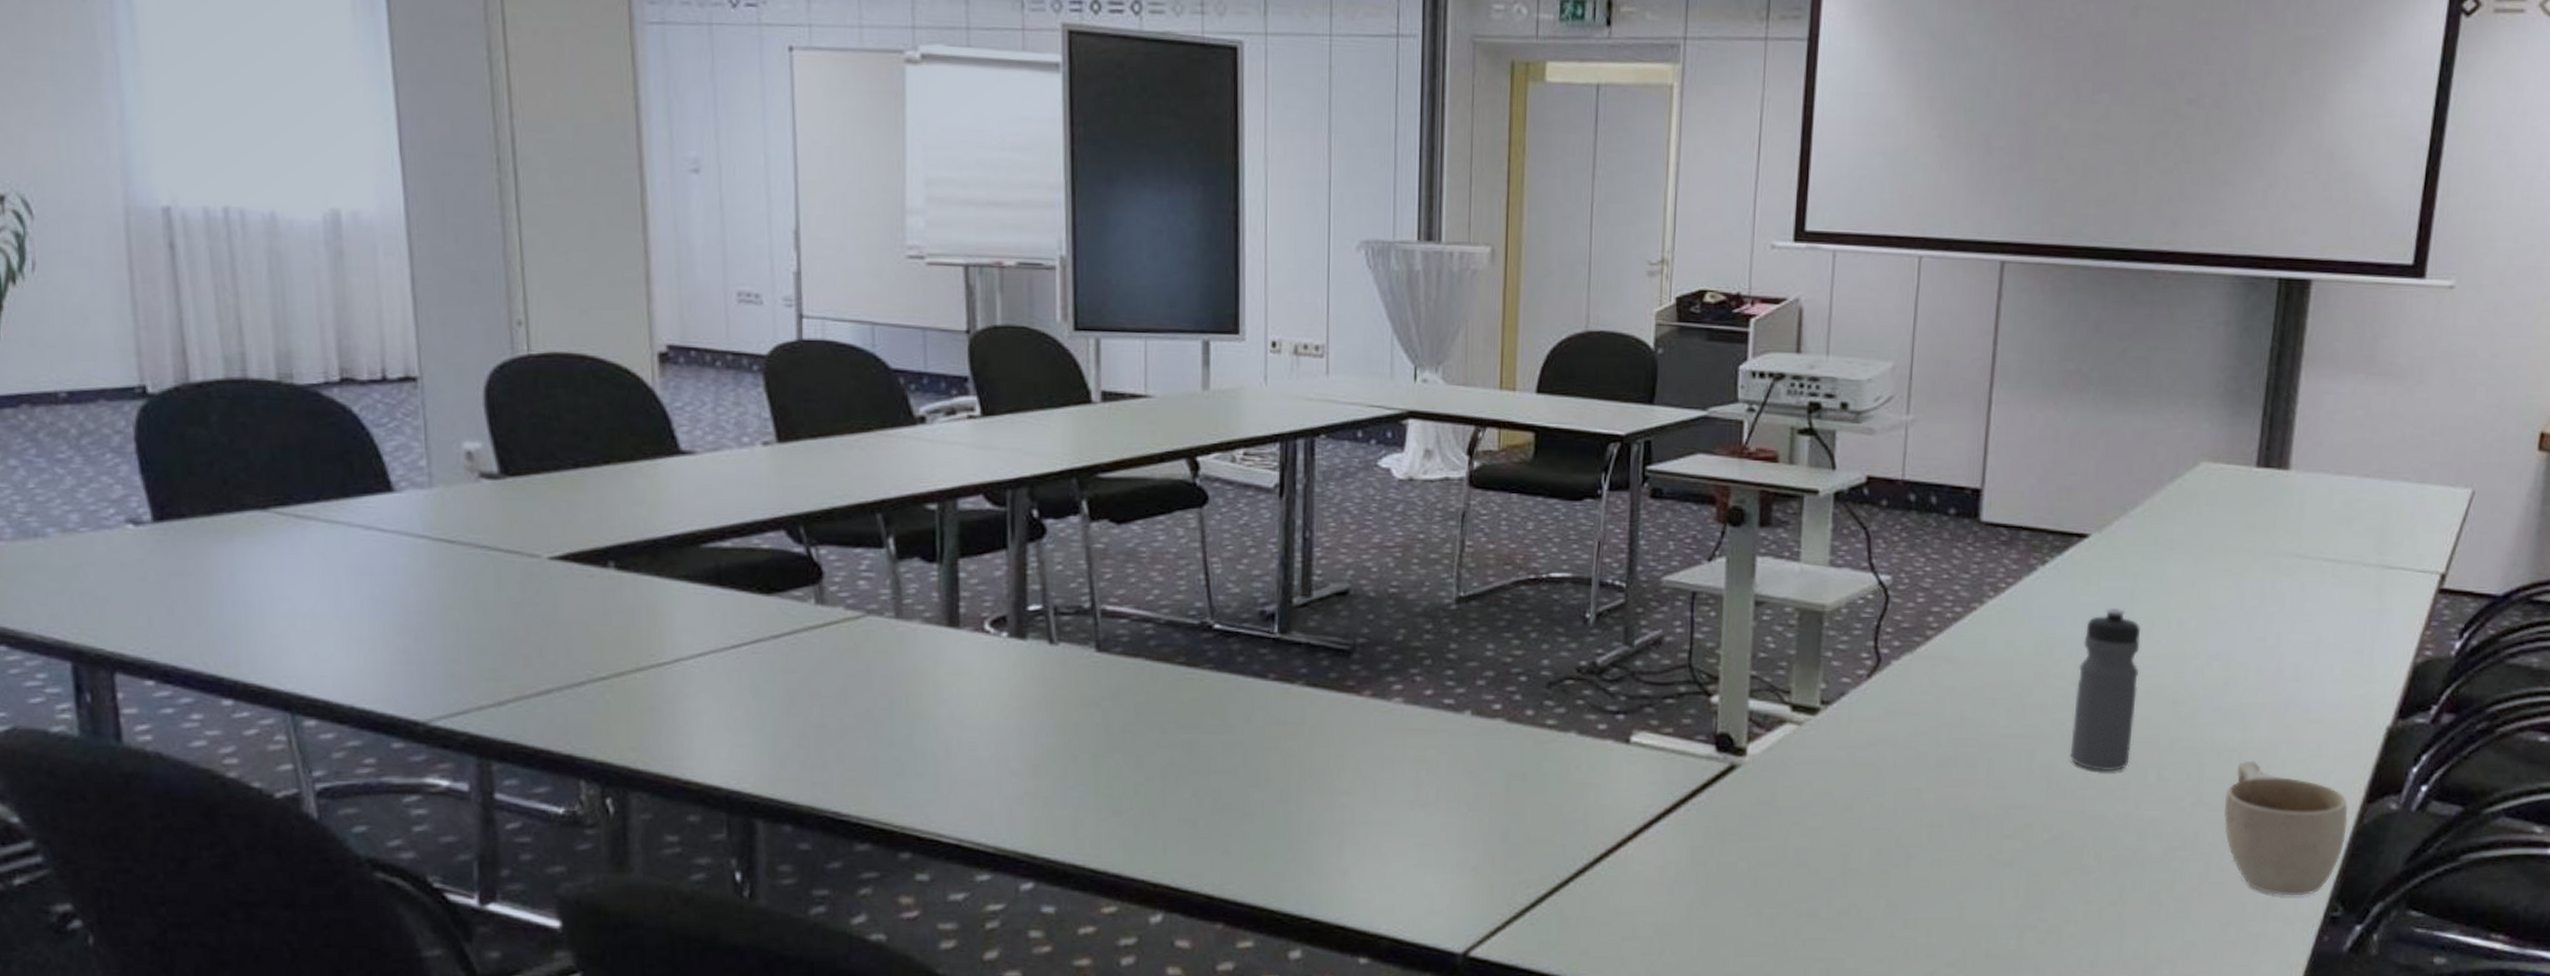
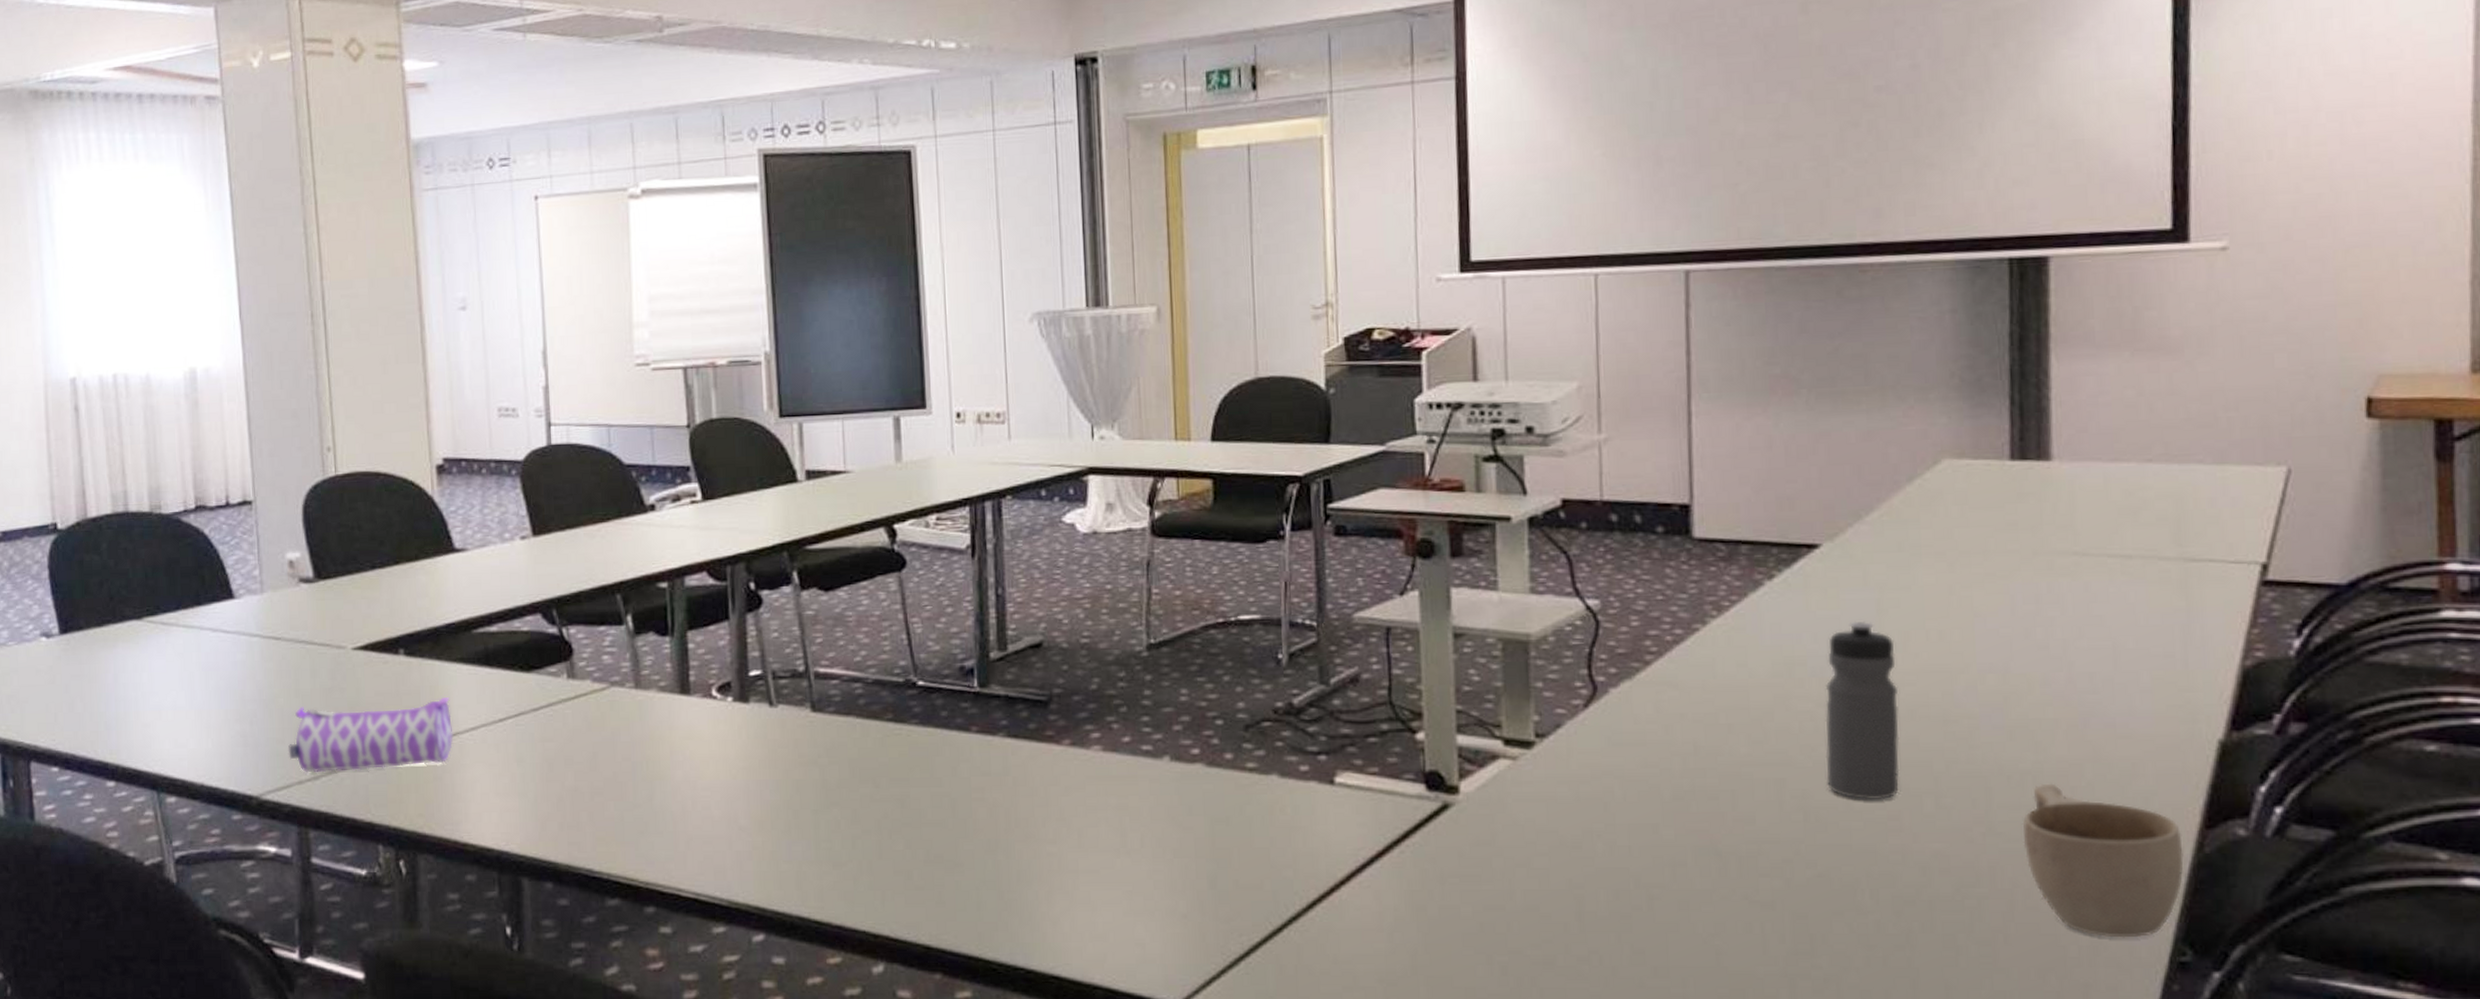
pencil case: none [465,617,675,698] -> present [289,696,454,773]

